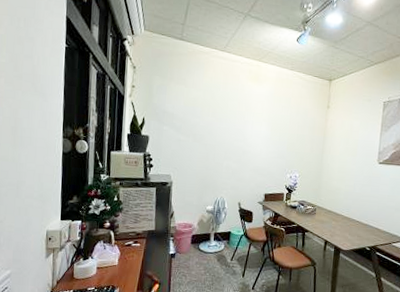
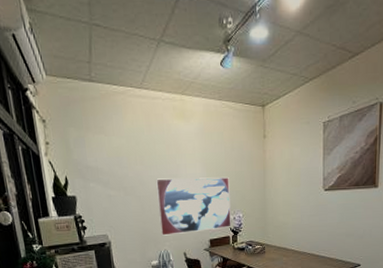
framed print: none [220,131,291,185] -> present [156,177,231,236]

